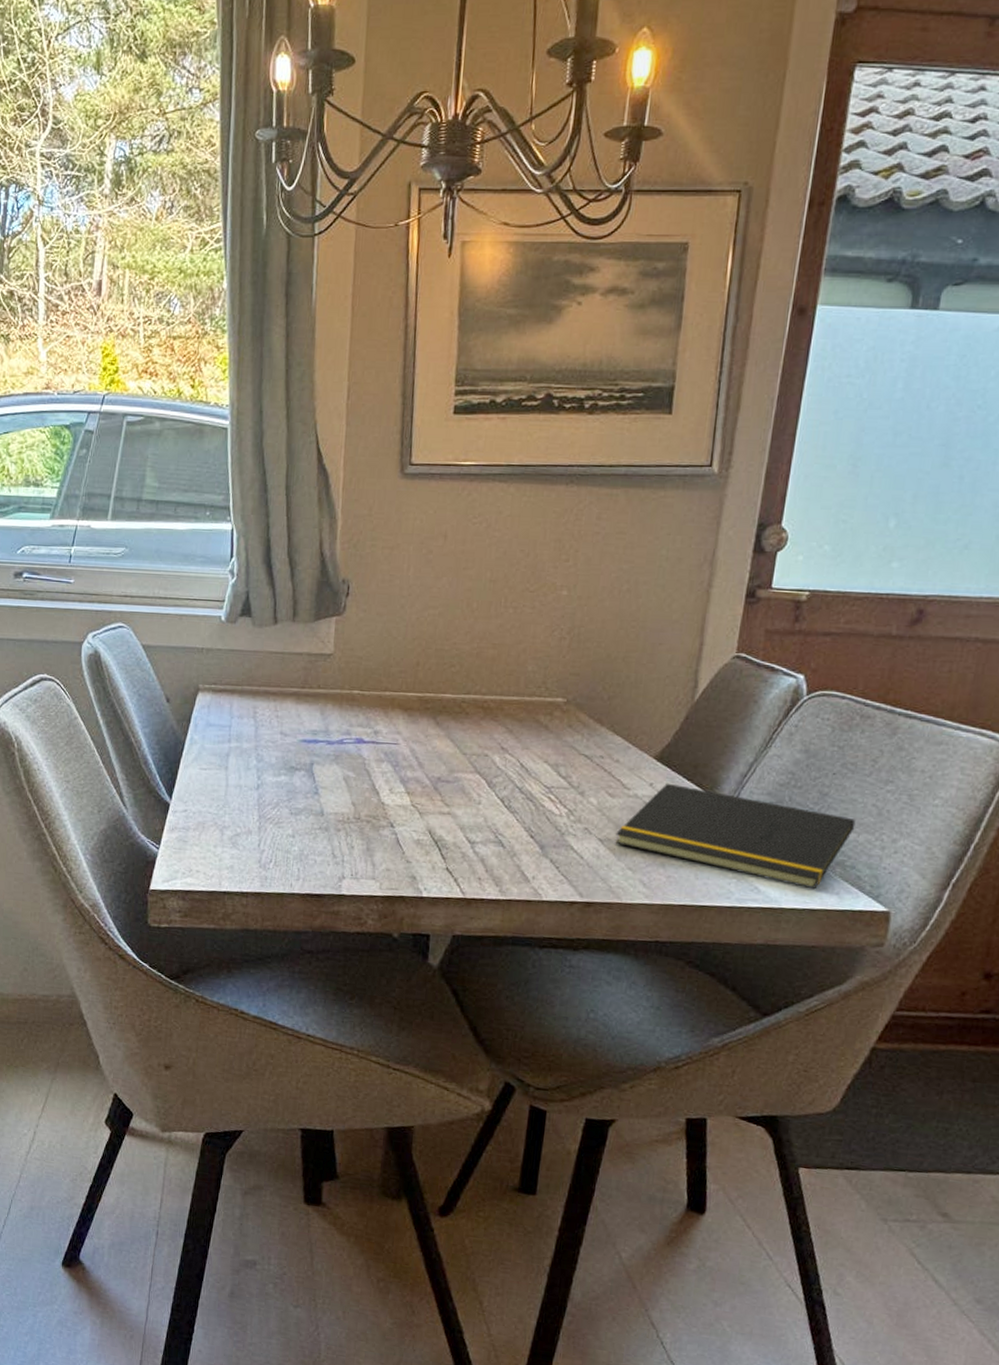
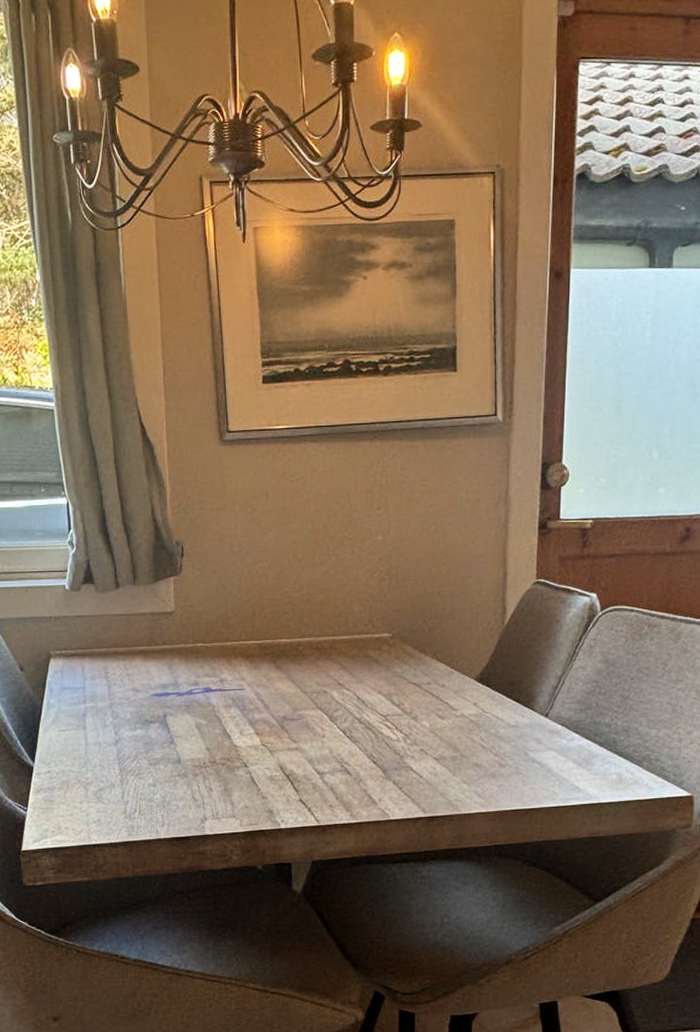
notepad: present [615,783,856,890] -> none [449,701,655,783]

